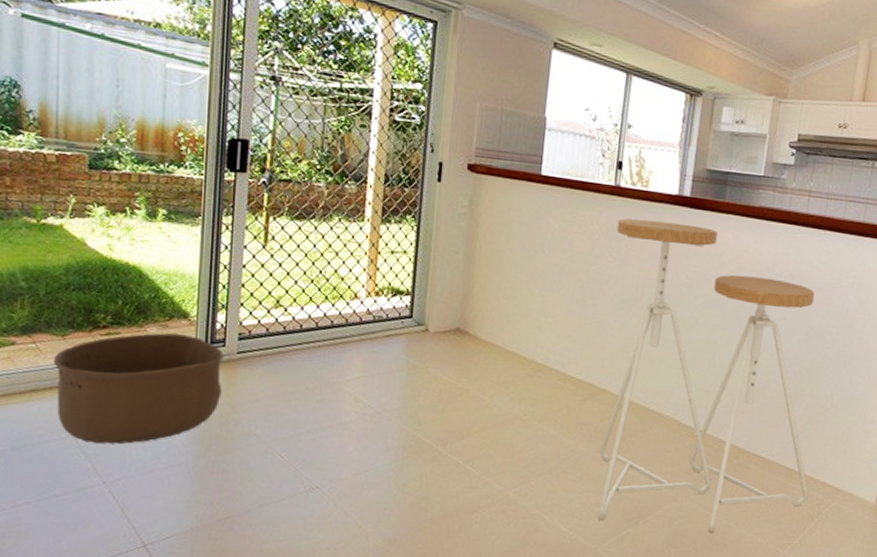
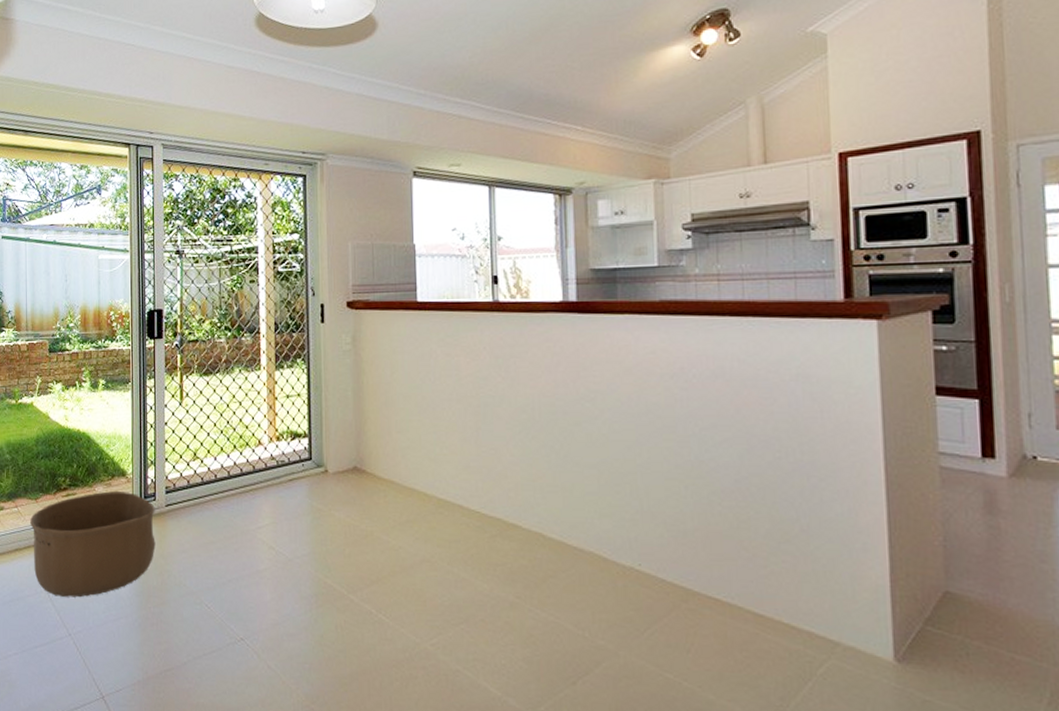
bar stool: present [598,218,815,533] -> none [501,331,792,698]

